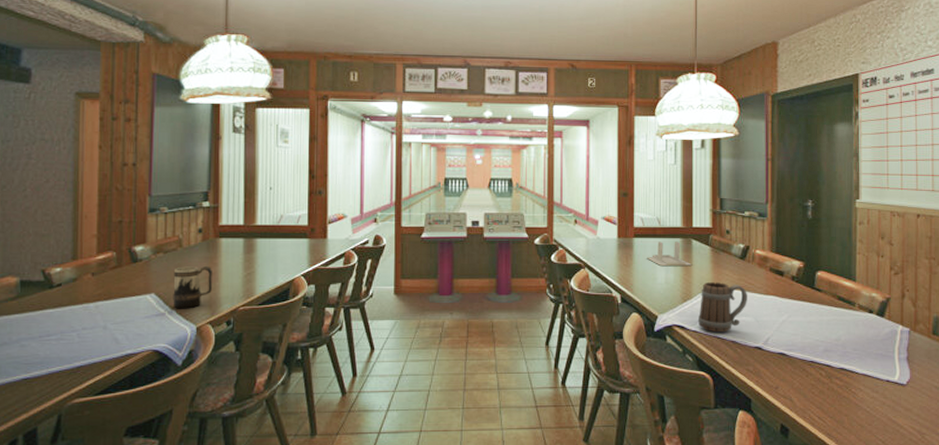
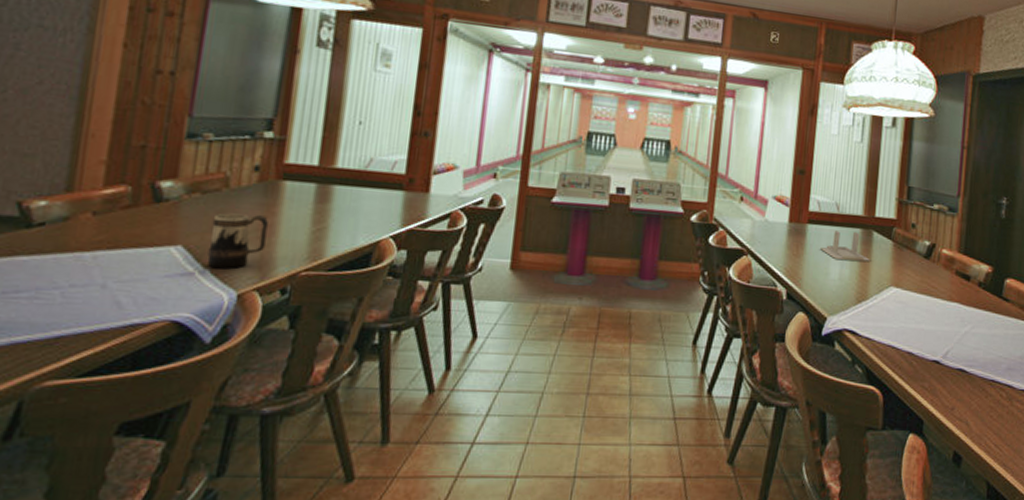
beer mug: present [697,281,747,333] -> none [871,281,929,342]

